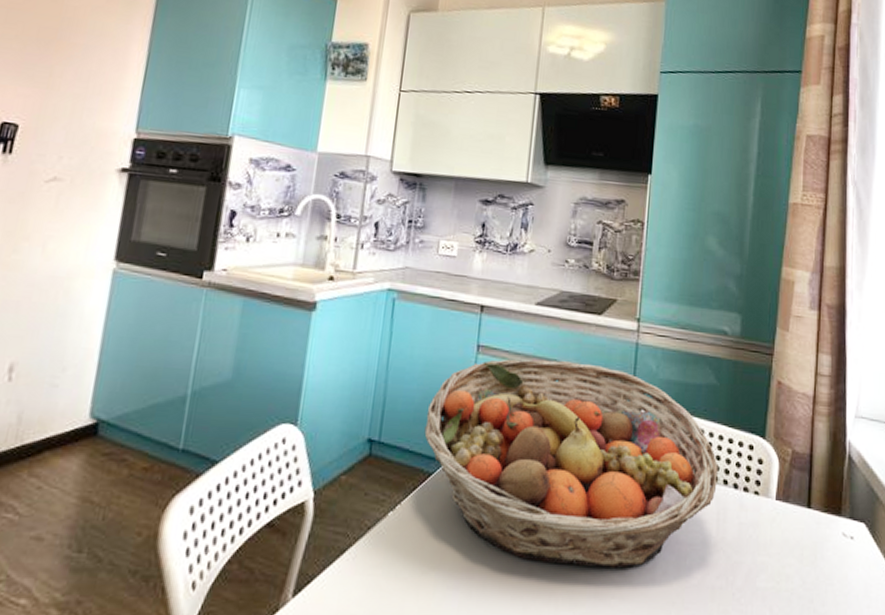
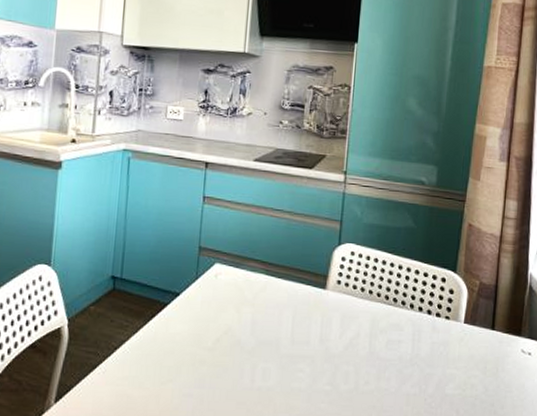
fruit basket: present [424,359,718,567] -> none [159,208,414,379]

